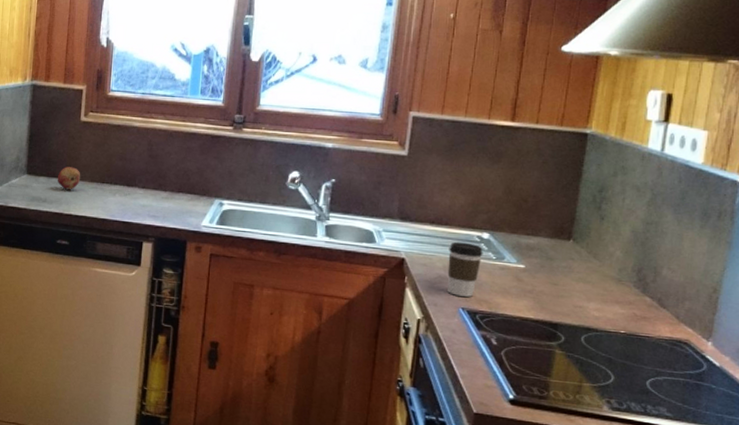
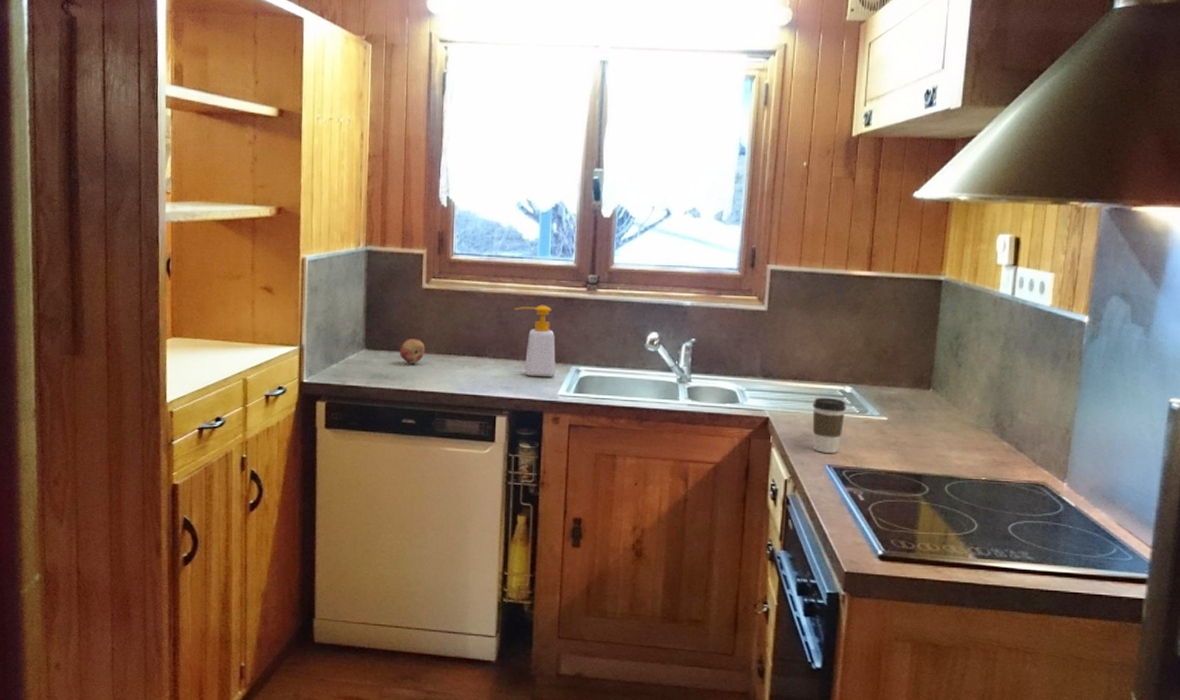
soap bottle: none [164,141,201,209] -> present [514,305,556,378]

